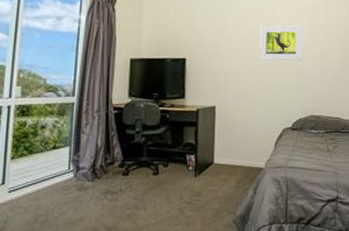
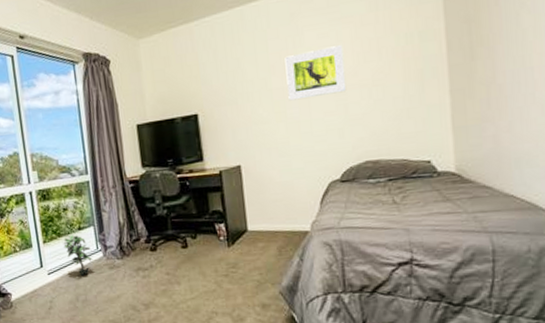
potted plant: none [33,148,62,195] -> present [62,229,93,275]

